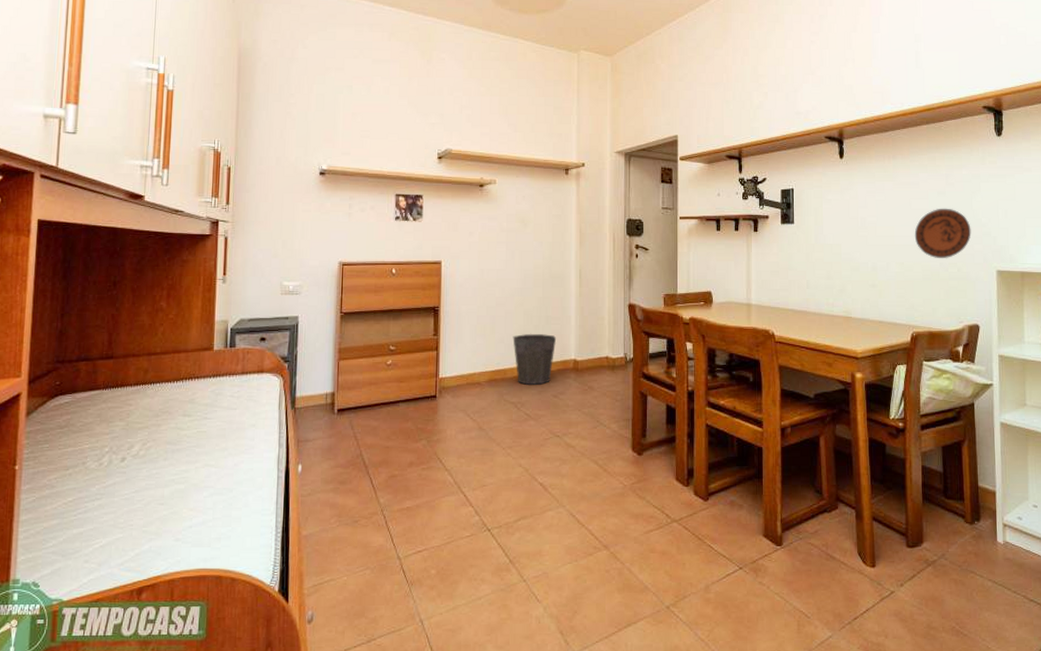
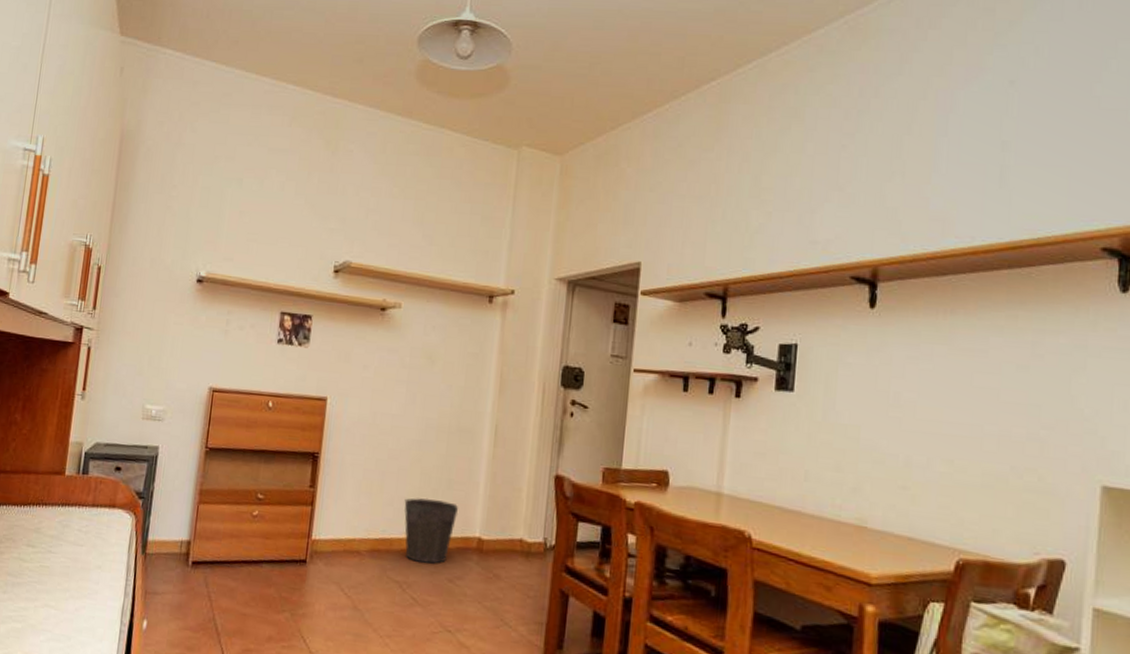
decorative plate: present [914,208,971,259] -> none [974,388,1066,462]

